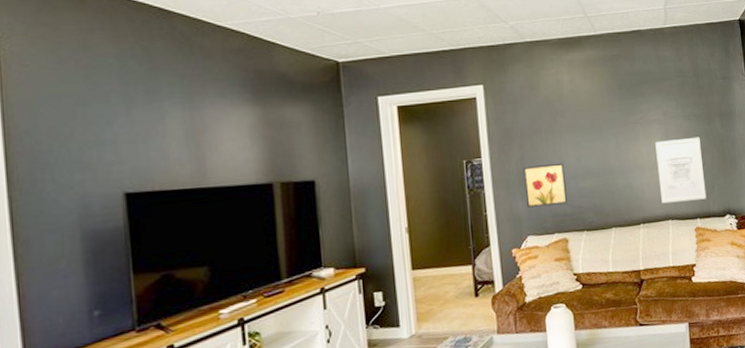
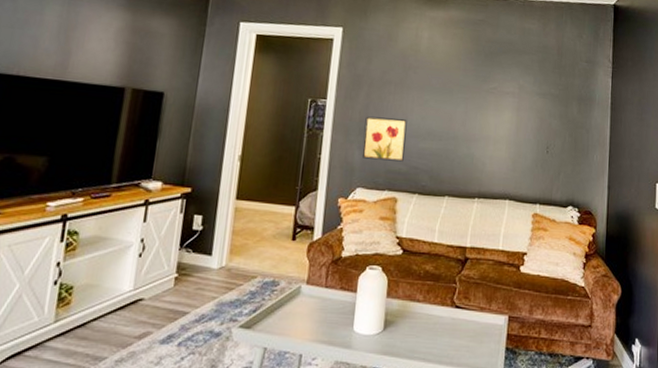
wall art: present [655,136,707,204] -> none [502,114,553,185]

